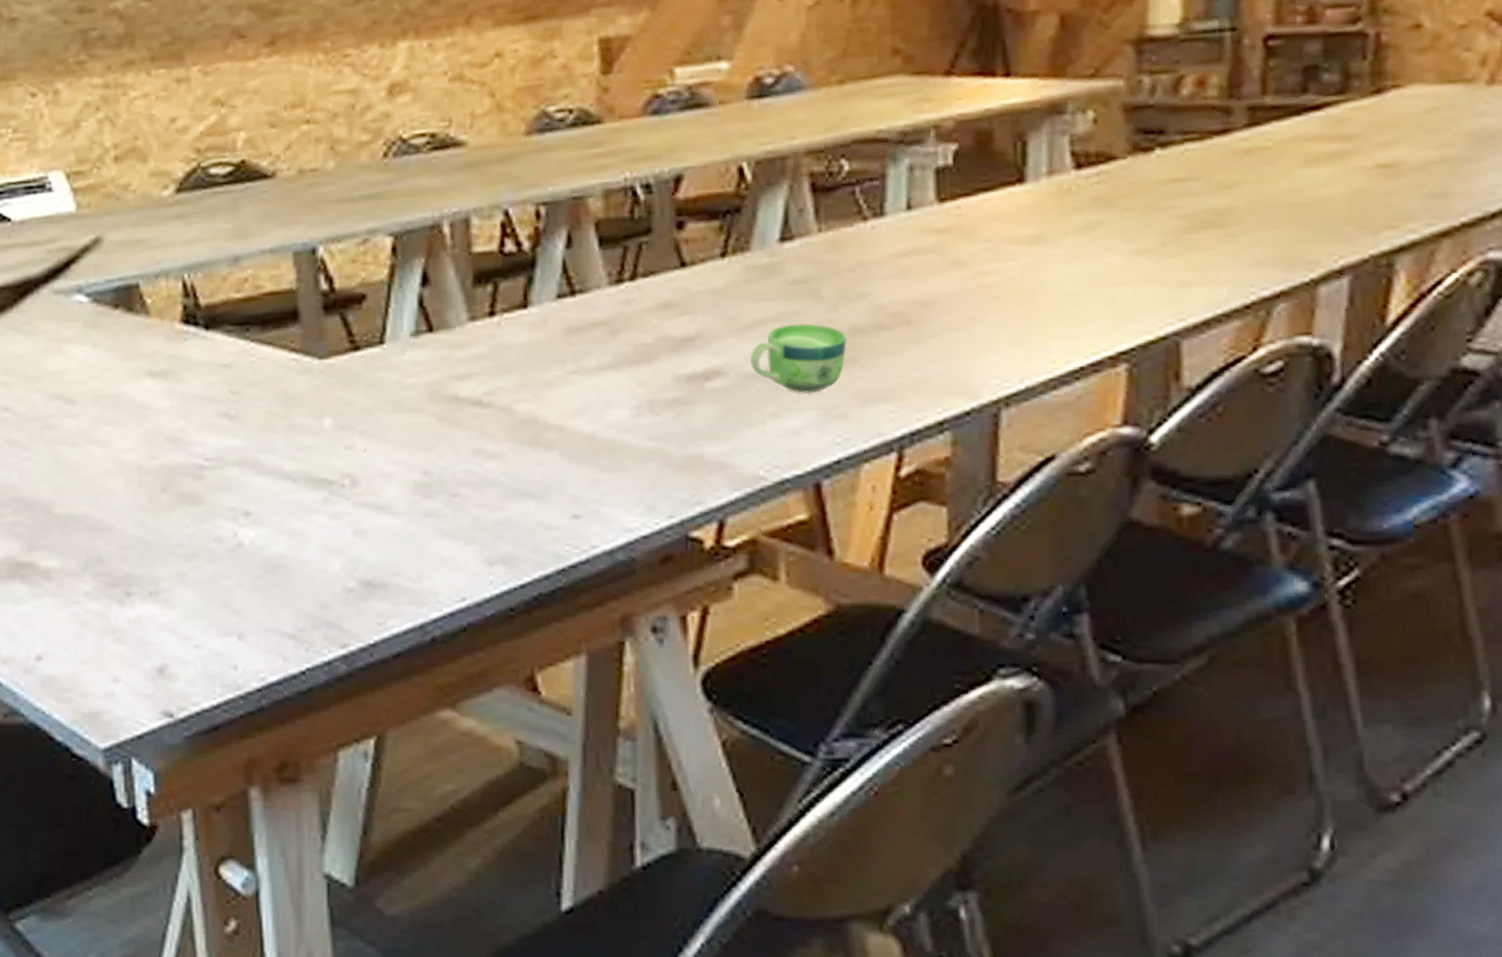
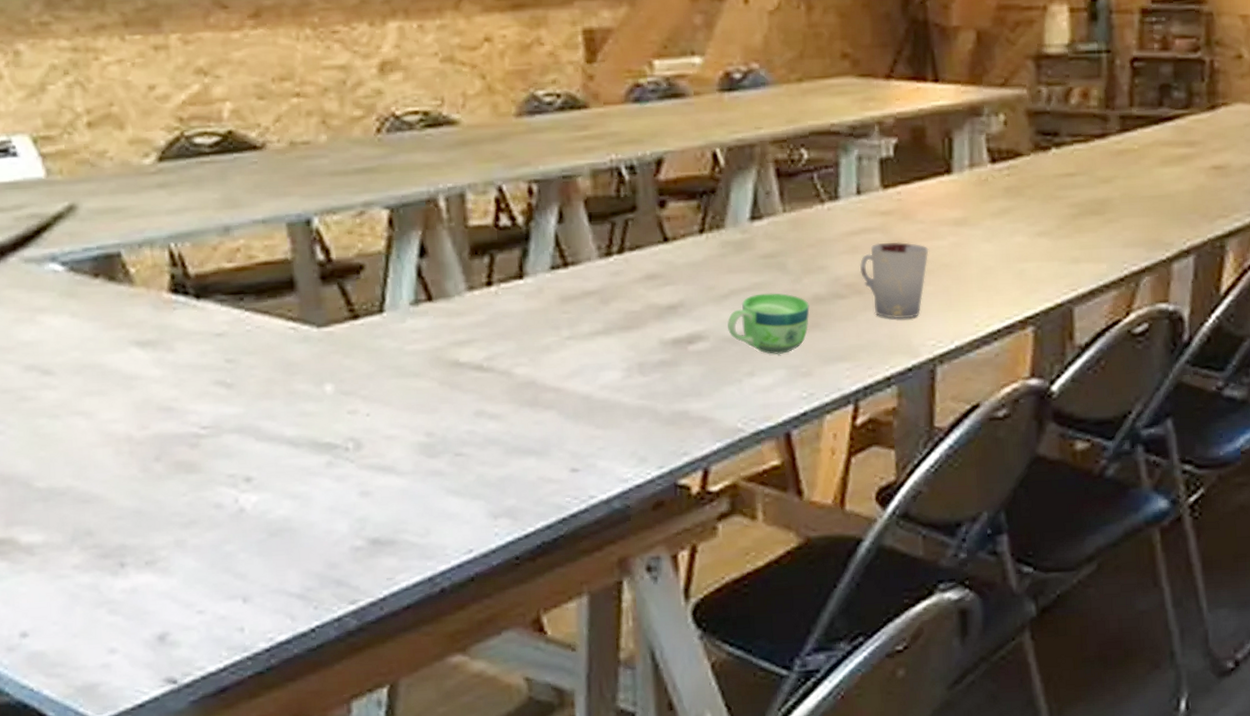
cup: none [908,263,994,354] -> present [859,241,929,319]

